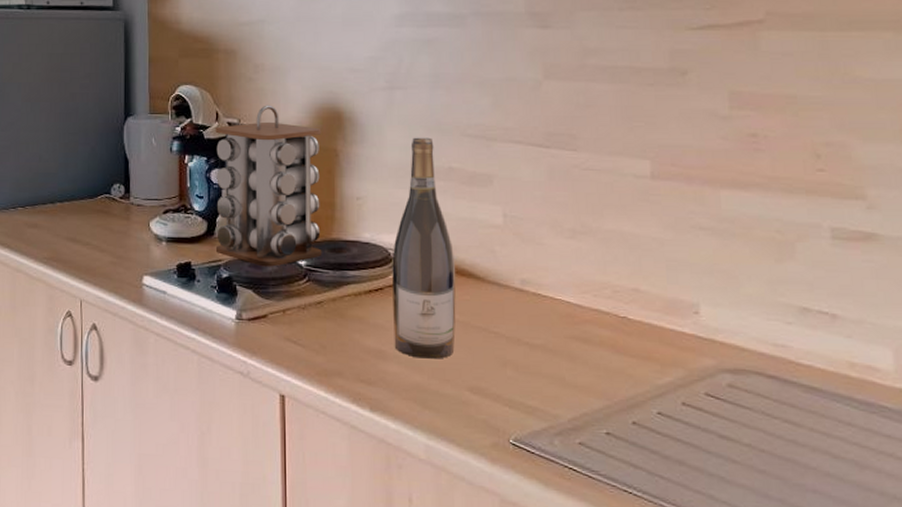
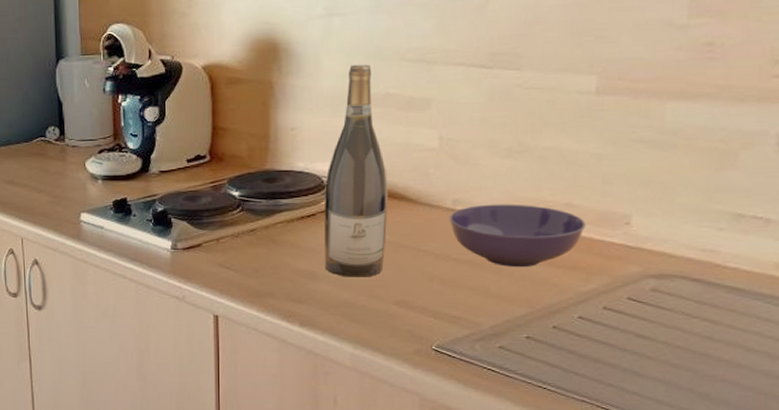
spice rack: present [215,105,322,267] -> none [148,39,257,199]
bowl: none [518,286,655,355] -> present [449,204,586,267]

